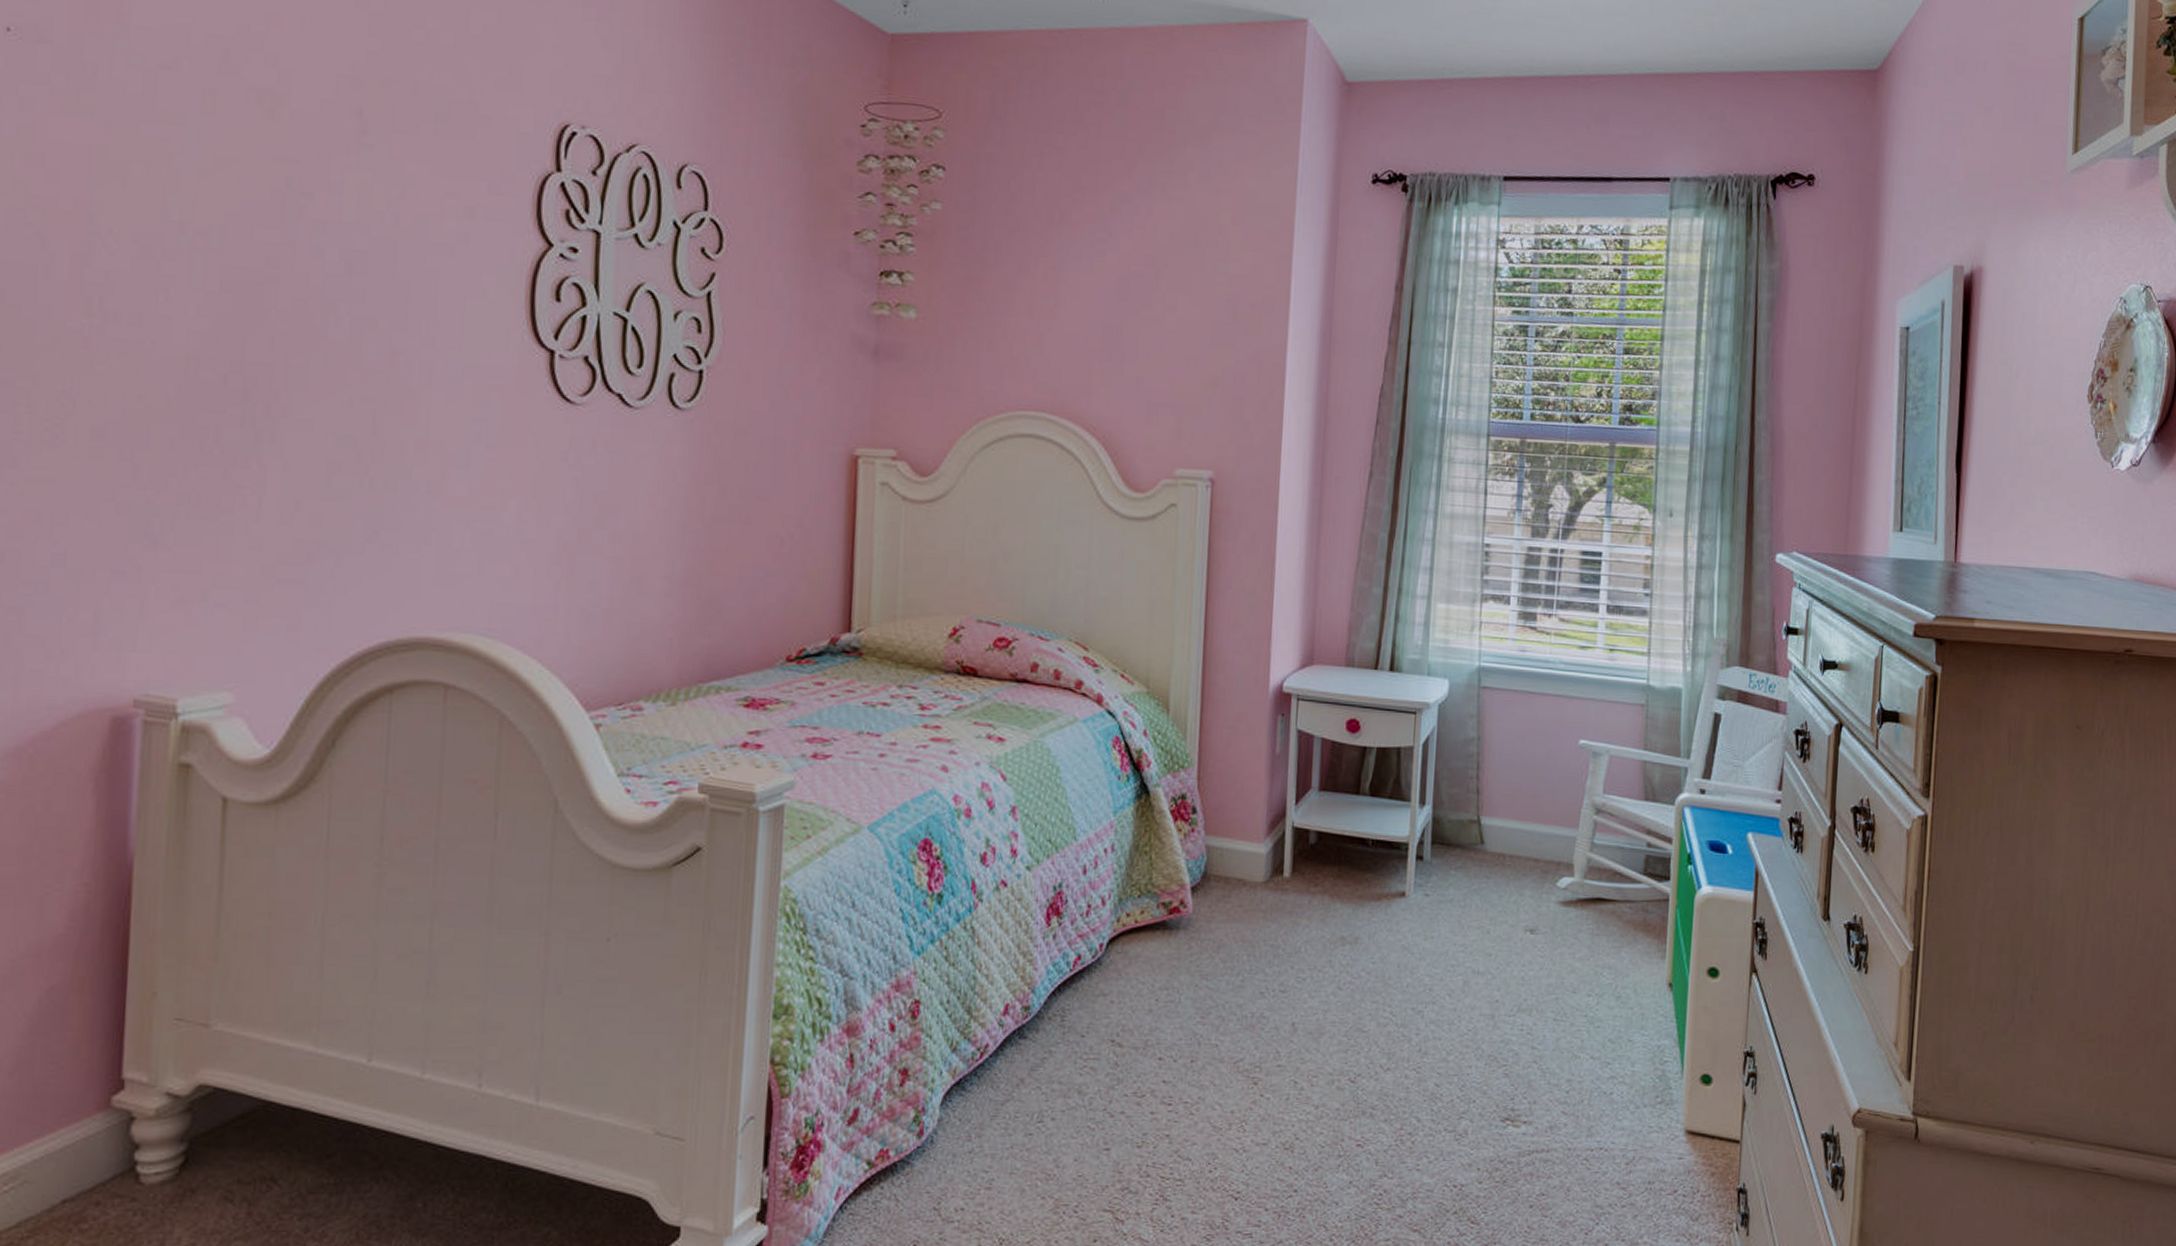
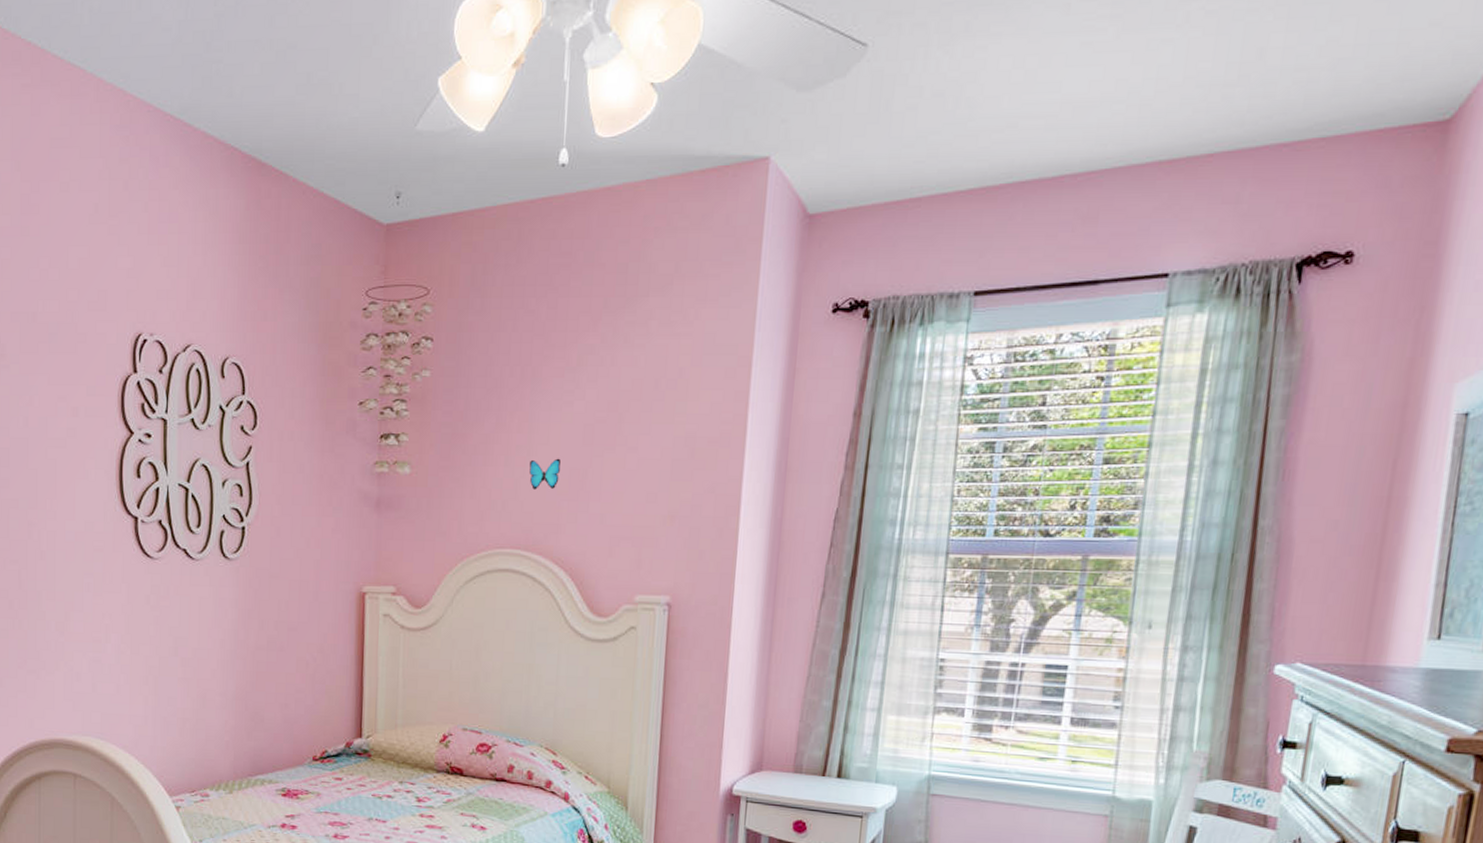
decorative butterfly: none [1057,312,1092,346] -> present [529,458,561,490]

